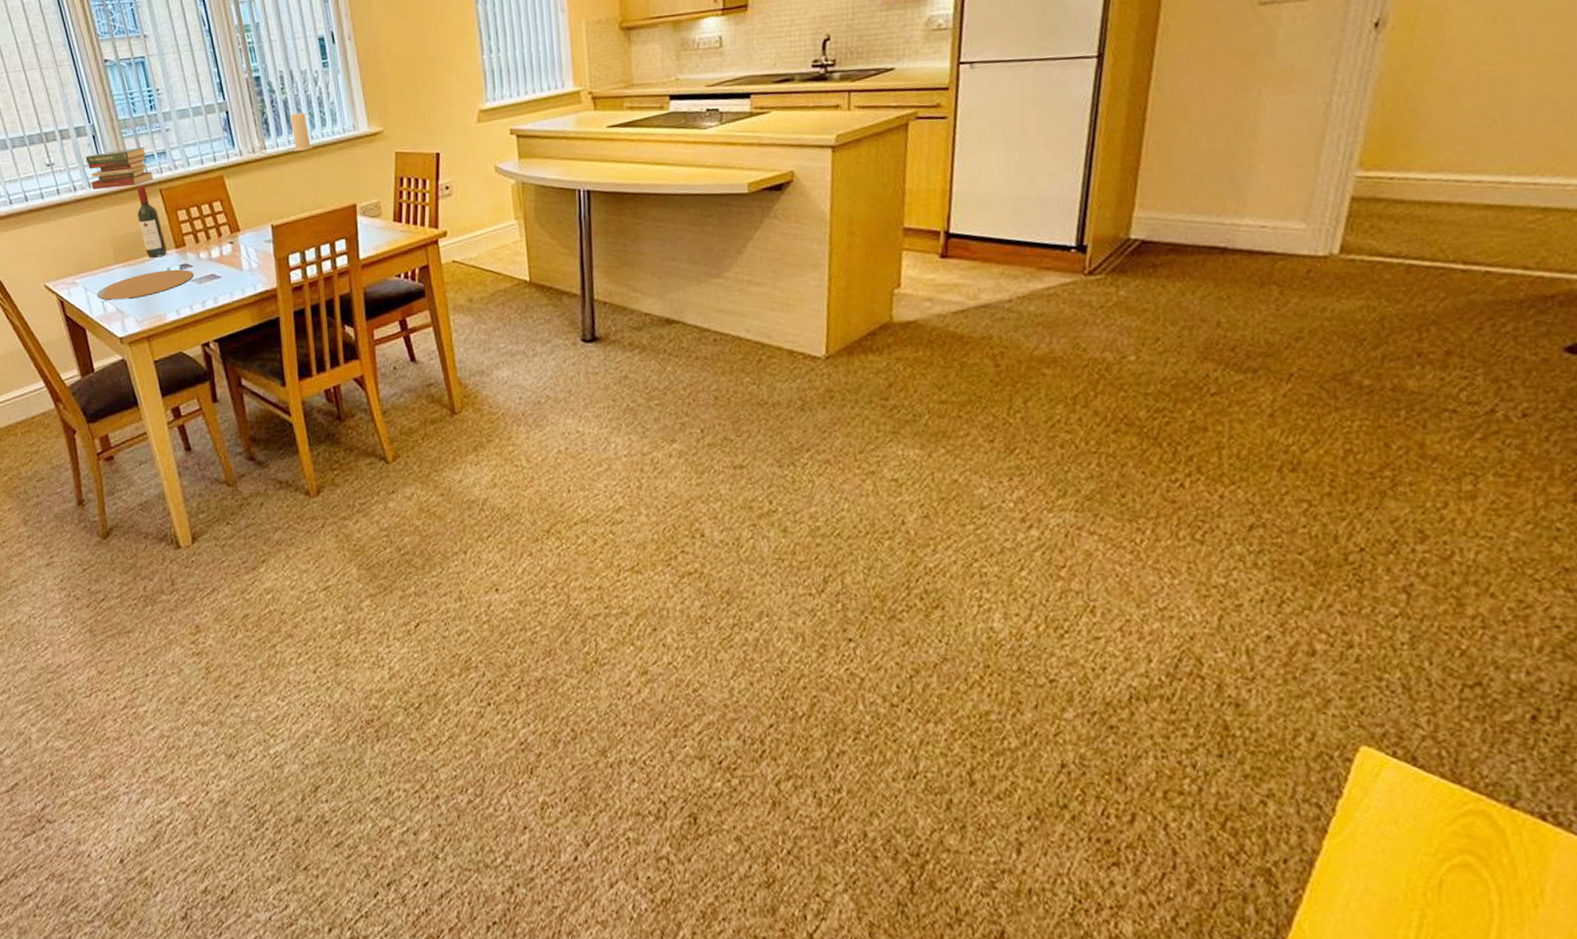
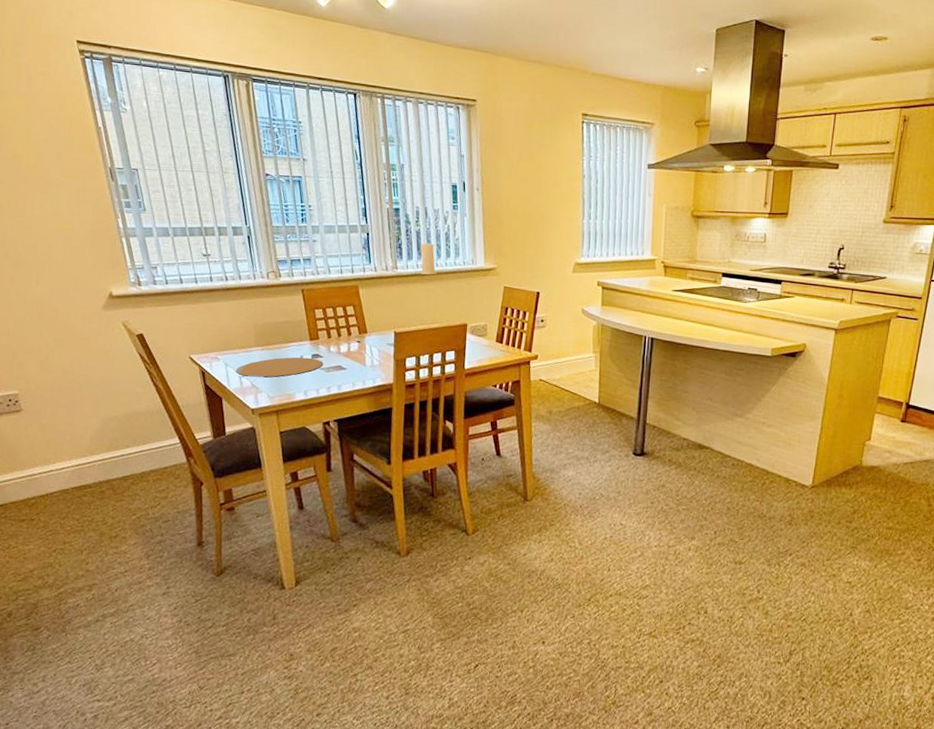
books: present [85,147,154,190] -> none [239,251,298,284]
wine bottle: present [136,186,168,258] -> none [279,284,303,346]

